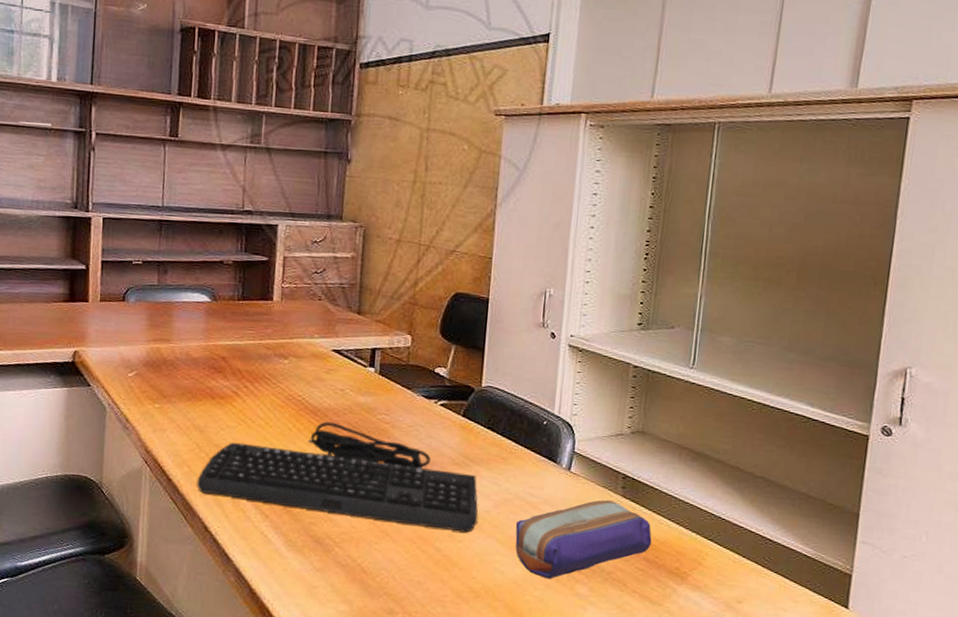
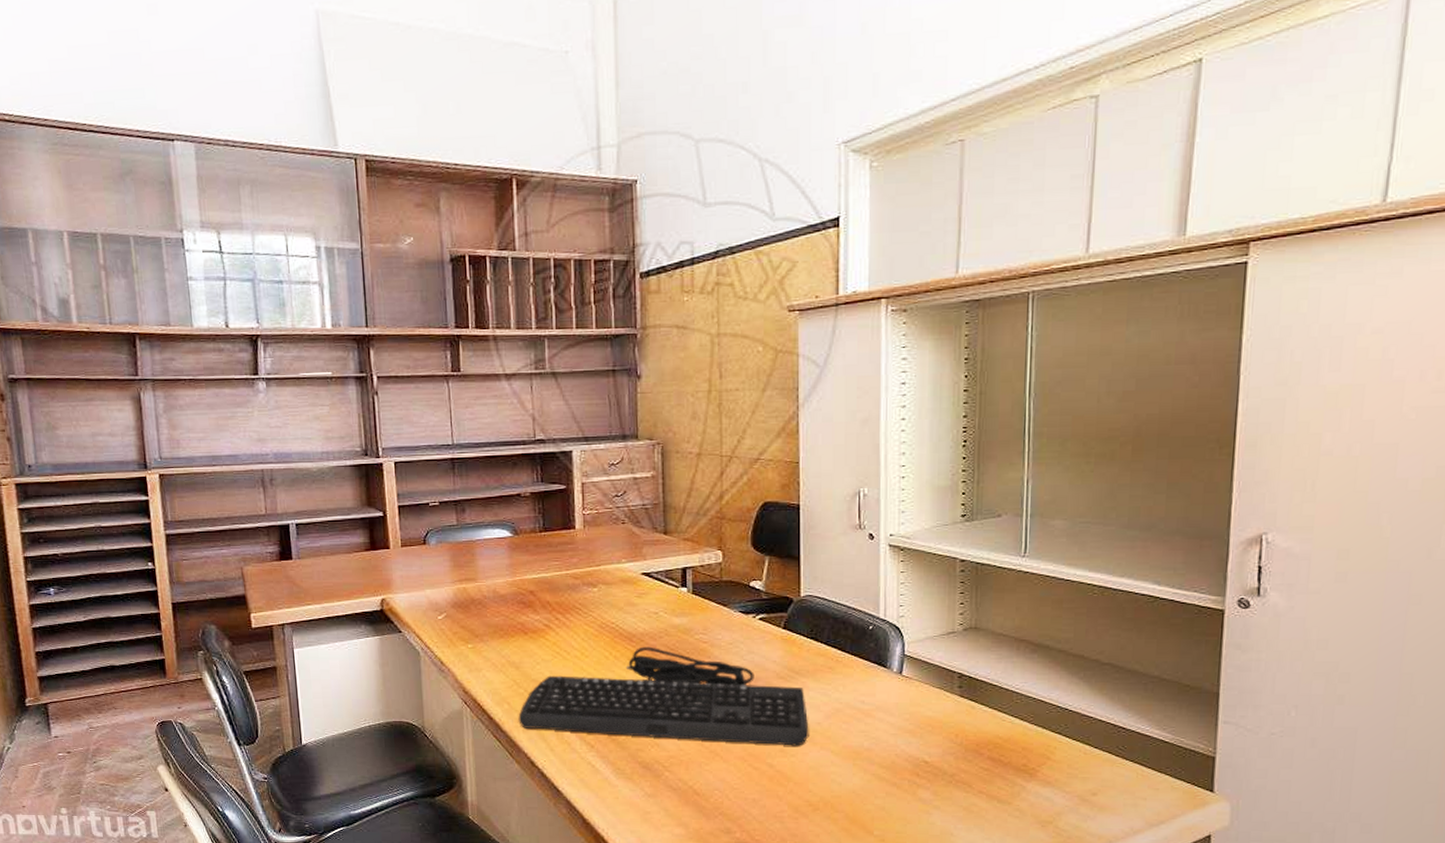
pencil case: present [515,500,652,579] -> none [849,701,995,786]

